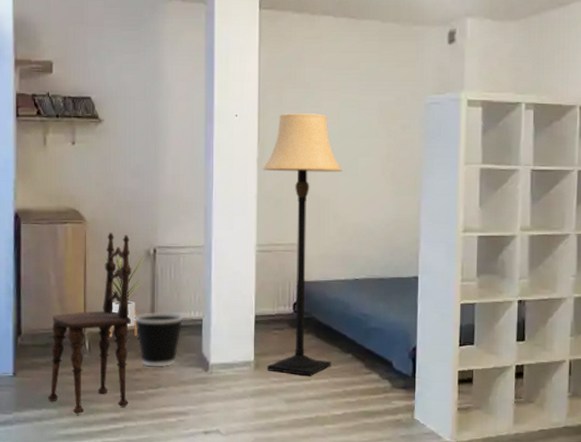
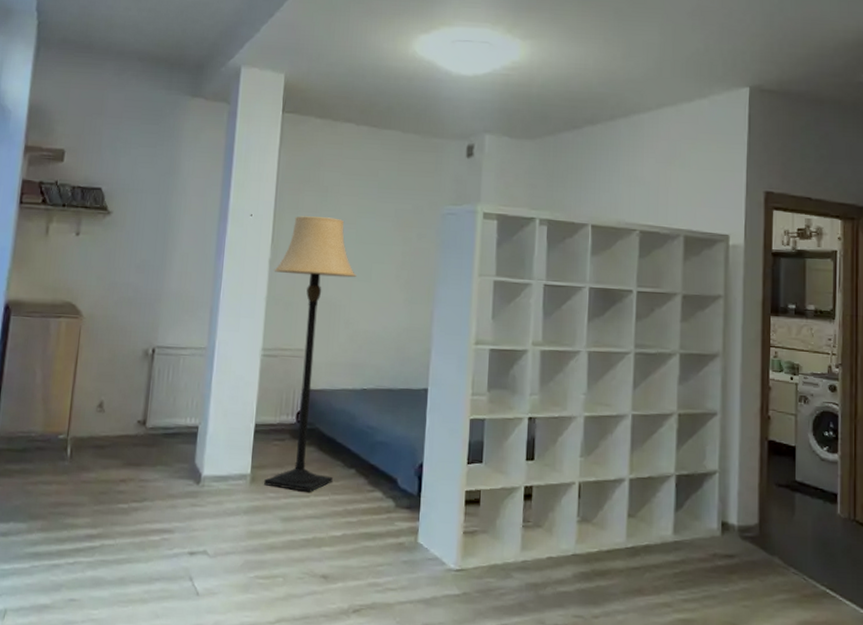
dining chair: present [47,232,132,414] -> none [17,329,128,529]
house plant: present [101,250,146,338] -> none [93,348,142,444]
wastebasket: present [134,311,184,367] -> none [124,416,178,479]

